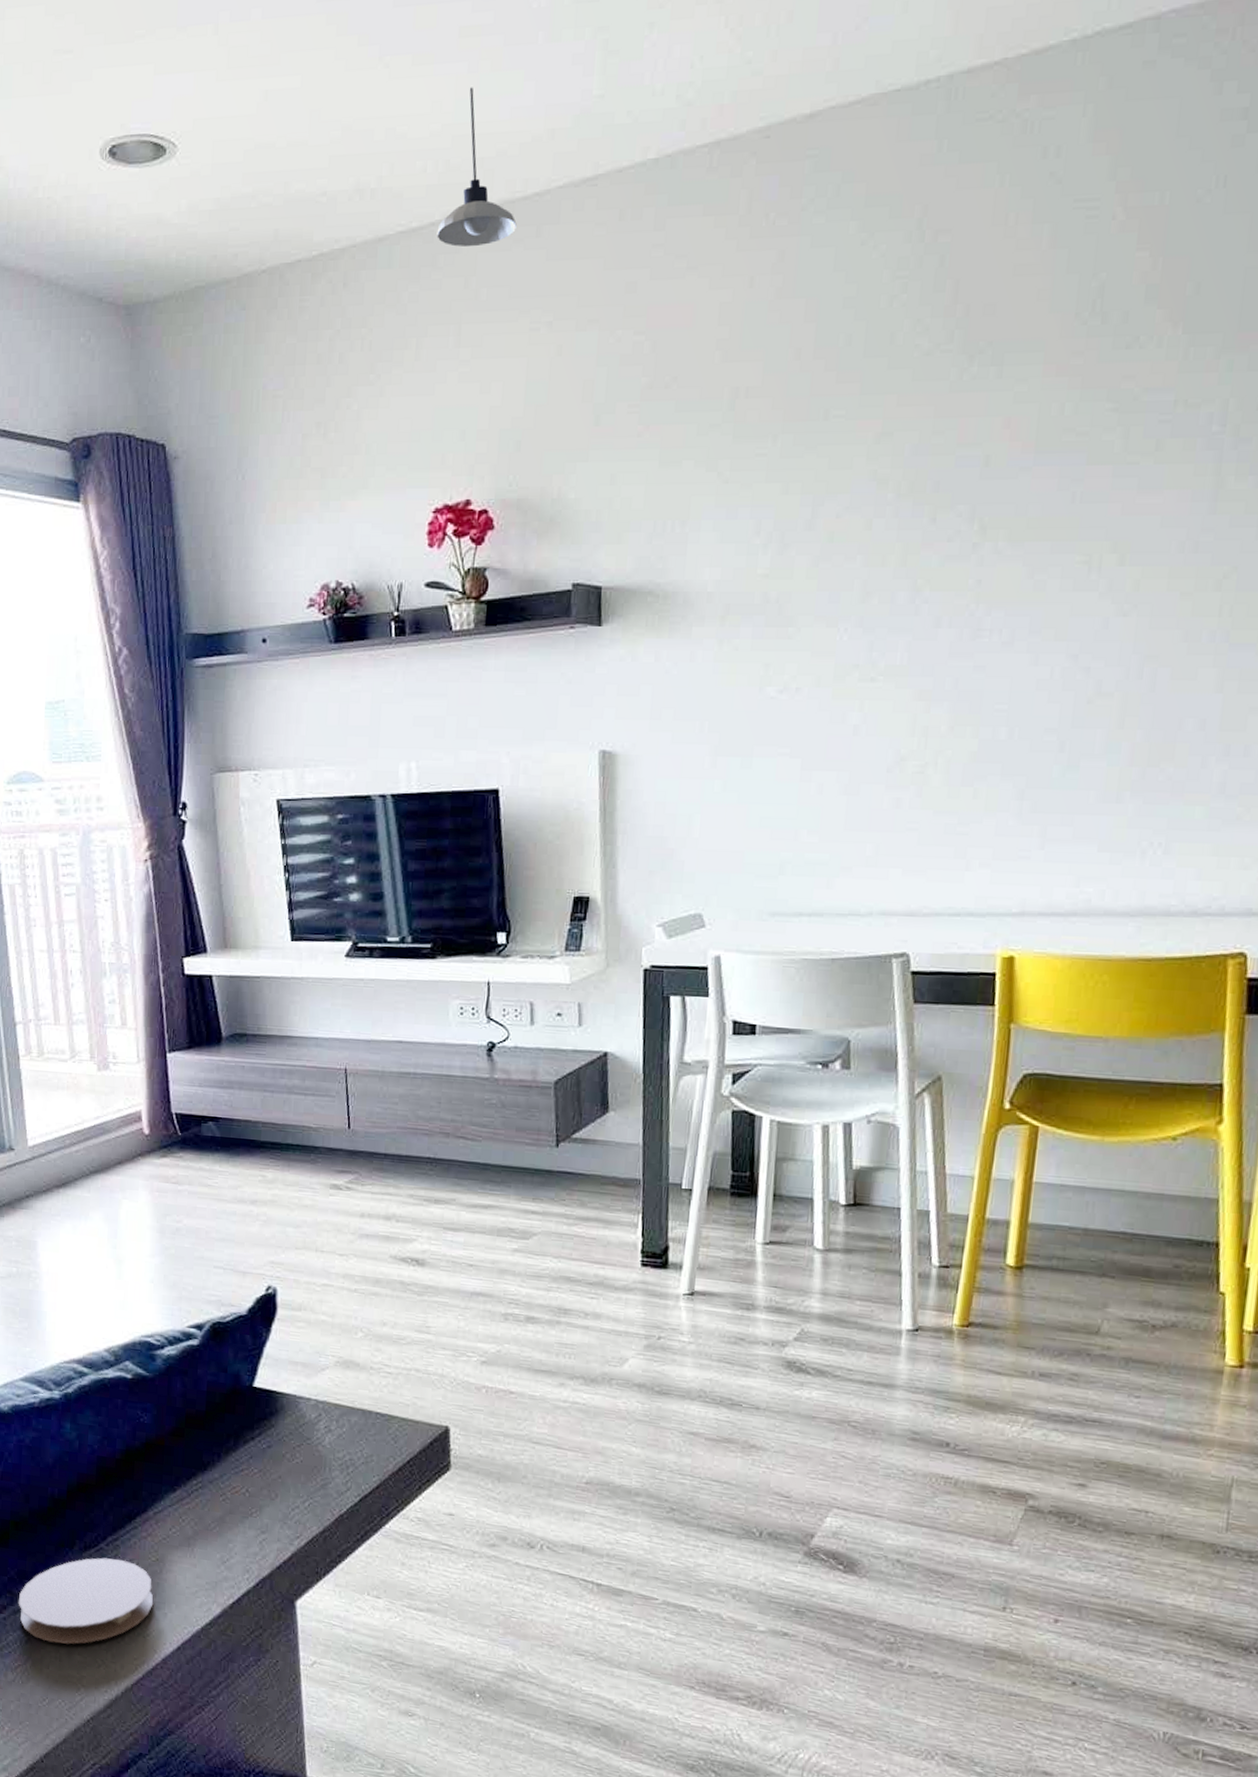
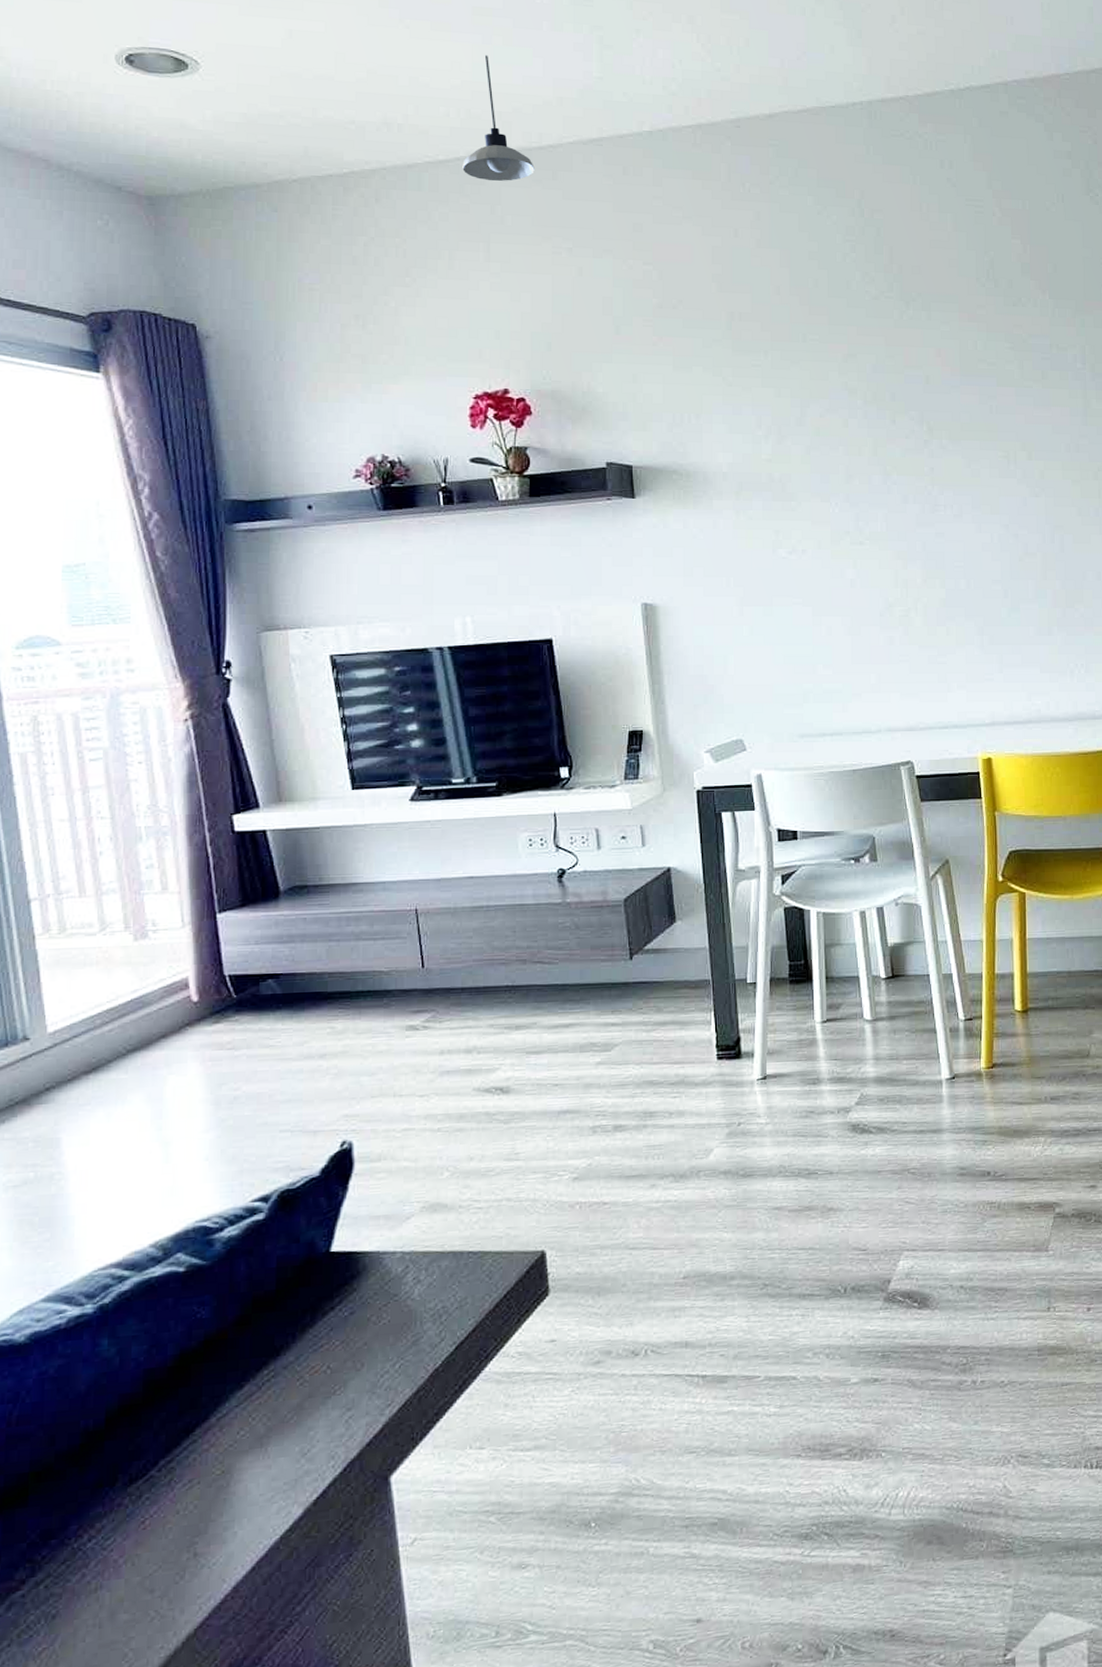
coaster: present [18,1557,154,1644] -> none [41,1483,220,1609]

